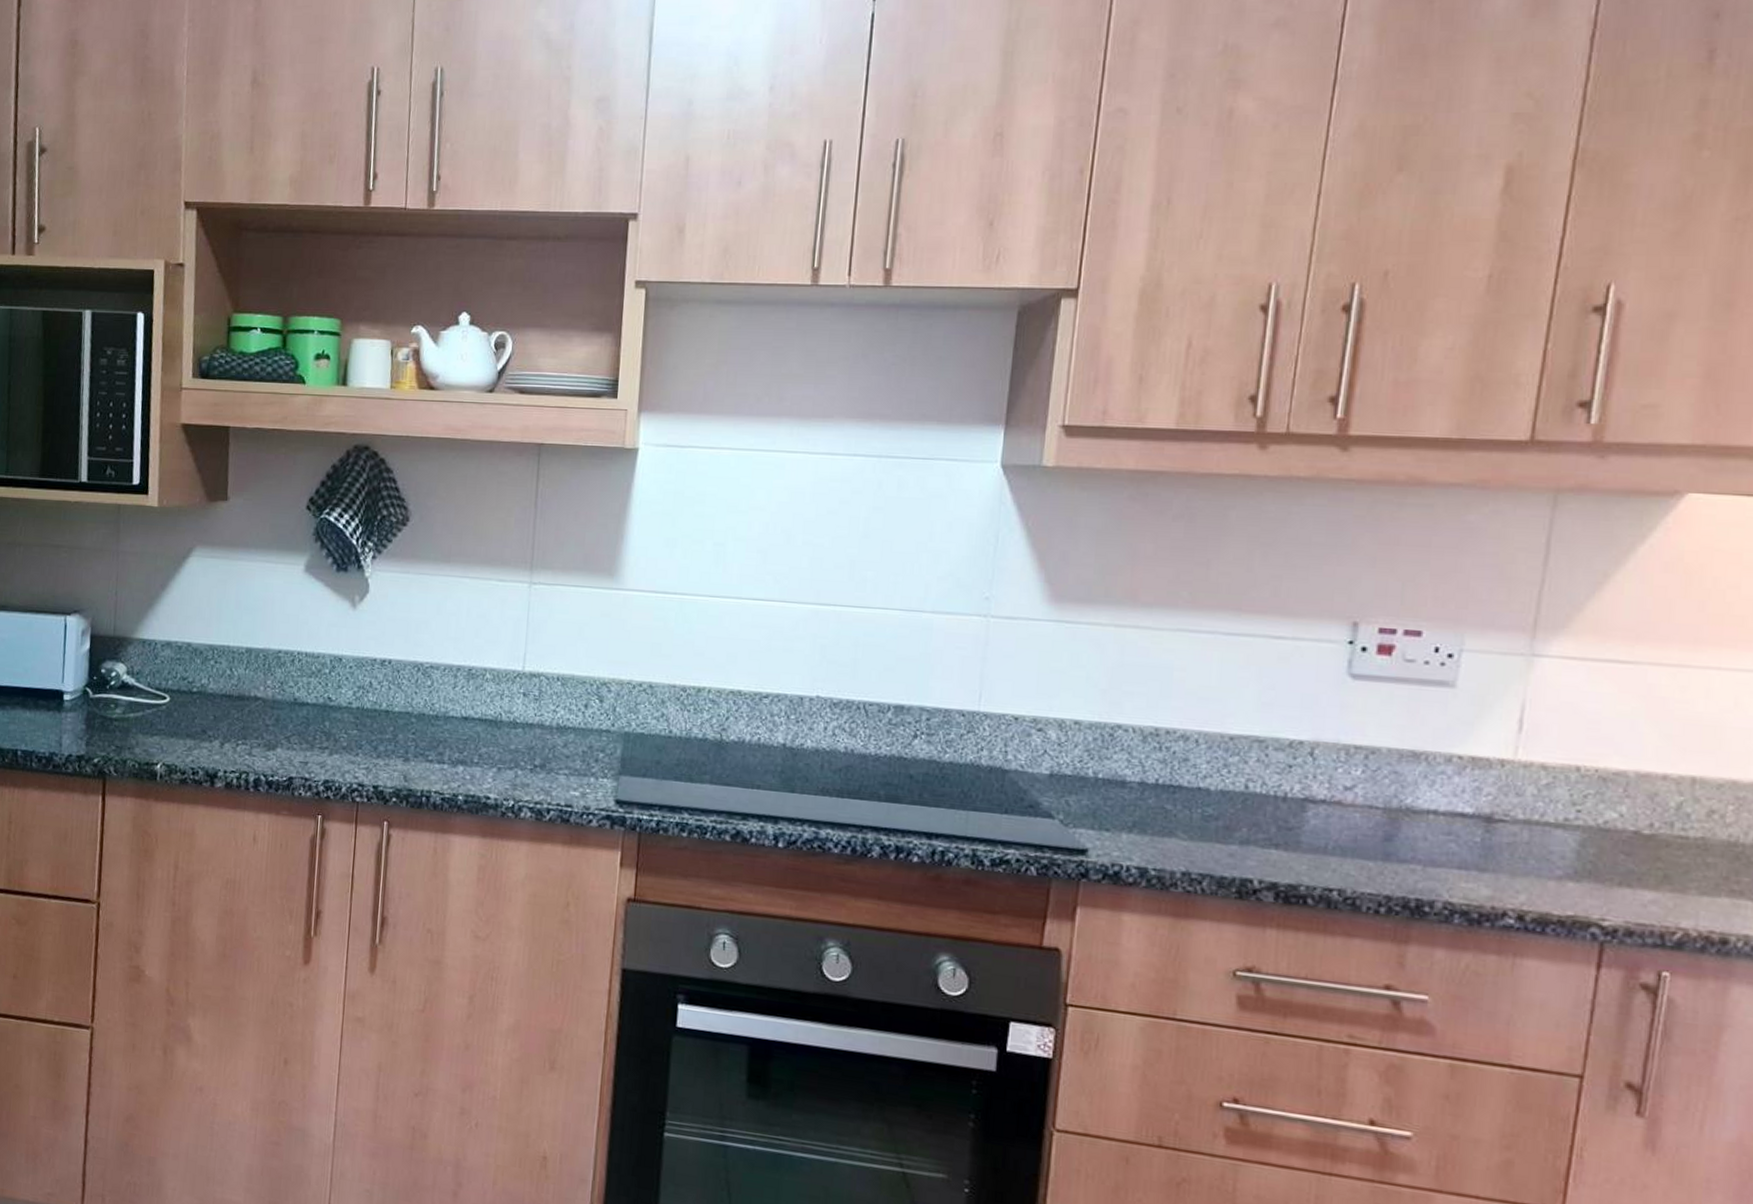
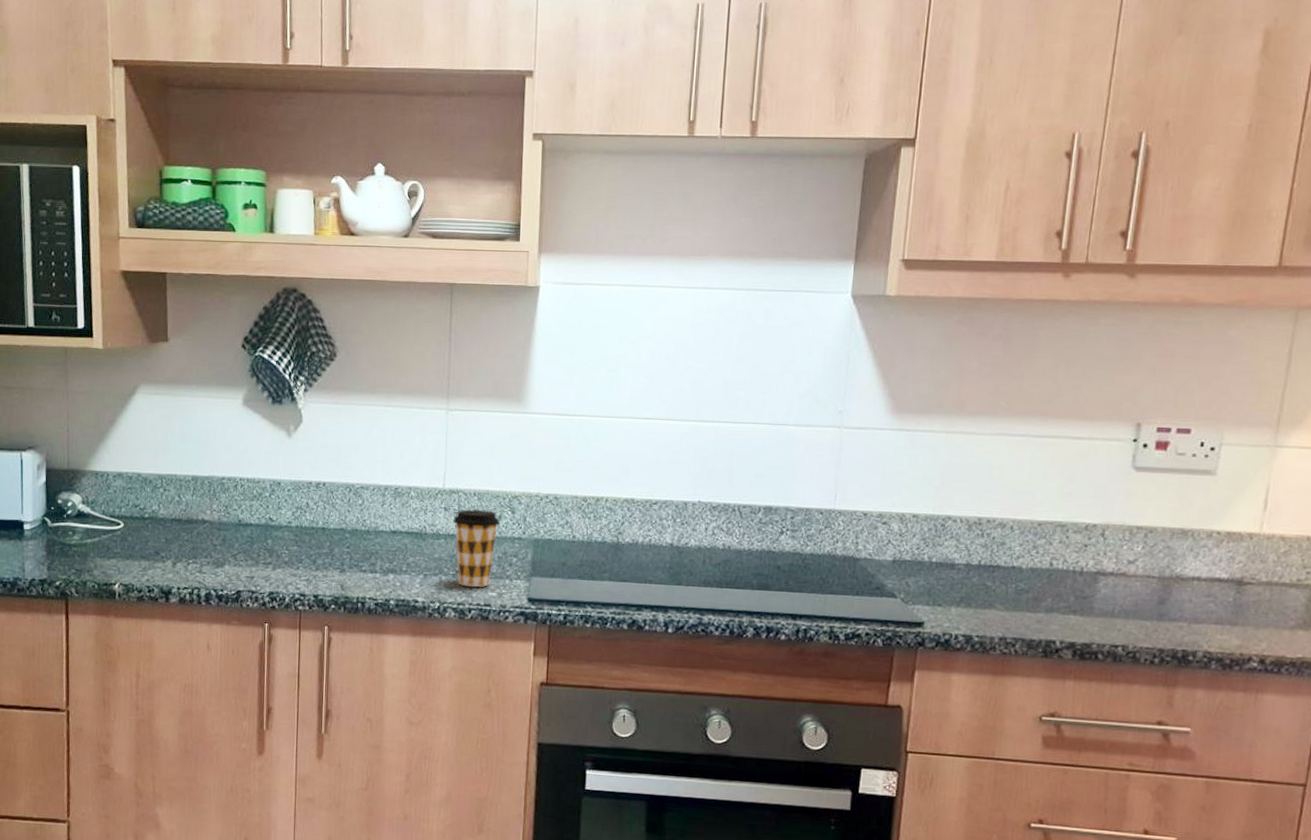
coffee cup: none [533,695,586,785] -> present [453,509,500,587]

